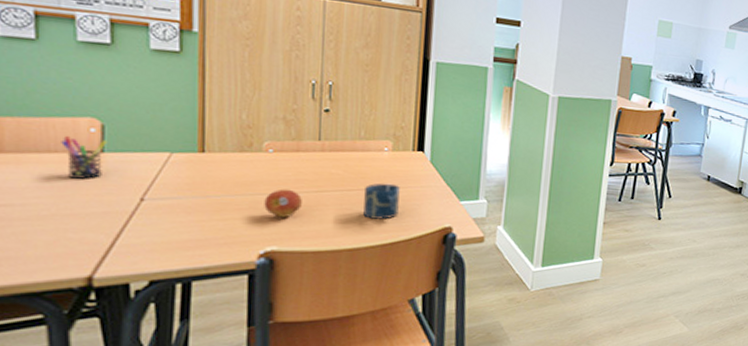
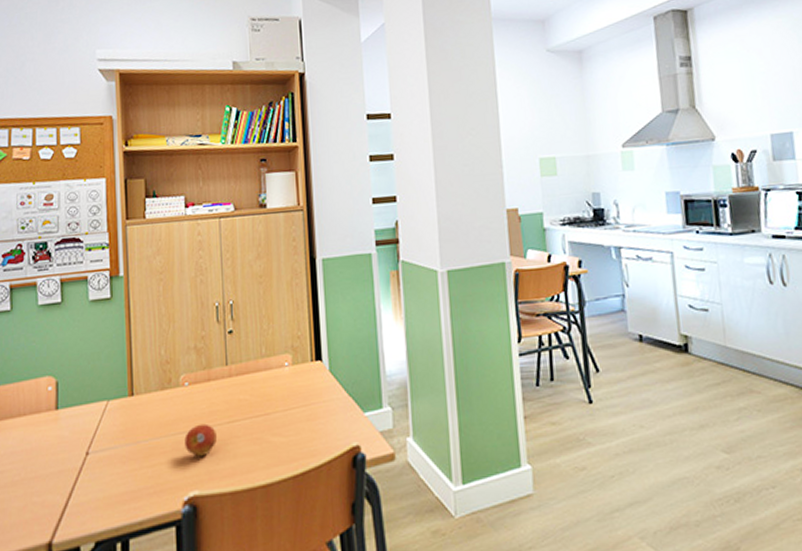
pen holder: present [61,135,107,179] -> none [28,396,60,440]
cup: present [363,183,400,219] -> none [271,402,305,447]

